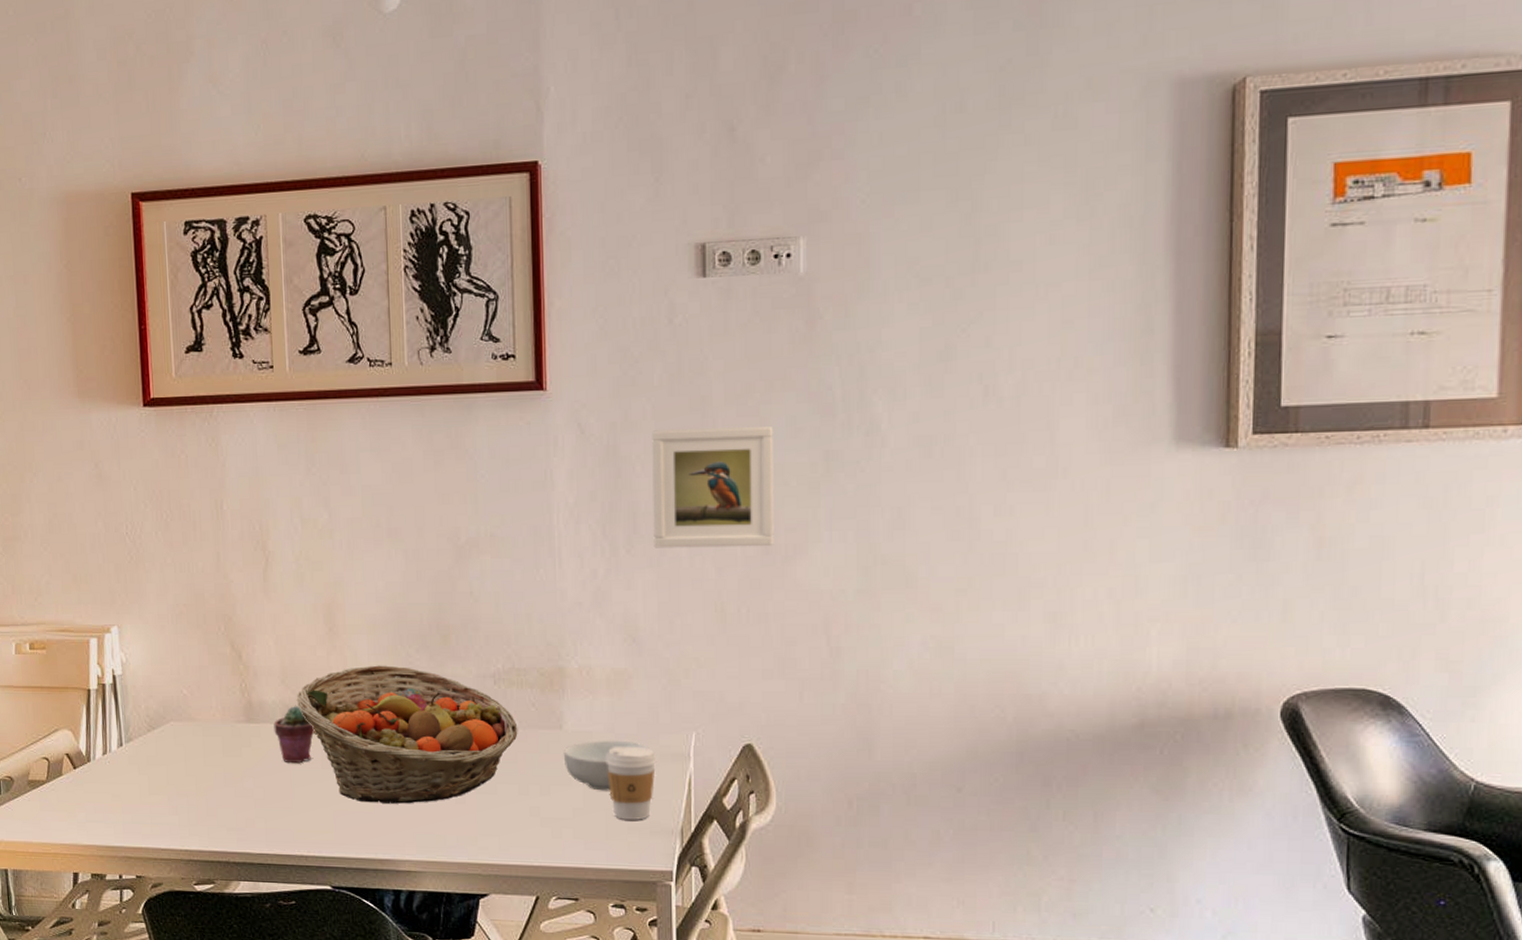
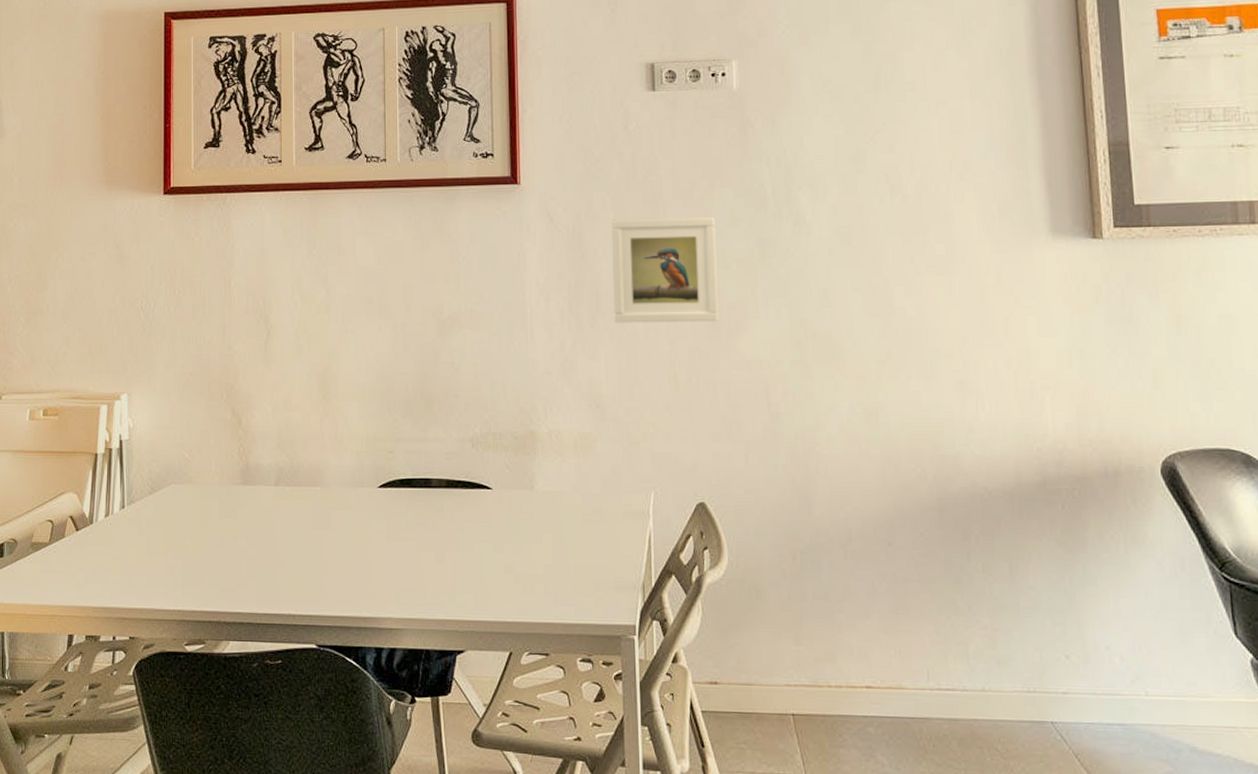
potted succulent: present [274,705,315,763] -> none [268,468,306,523]
fruit basket: present [296,665,518,804] -> none [290,430,494,562]
cereal bowl: present [564,740,650,791] -> none [536,499,613,548]
coffee cup: present [605,746,657,820] -> none [573,505,620,576]

